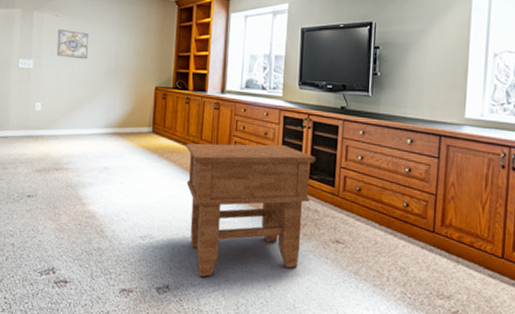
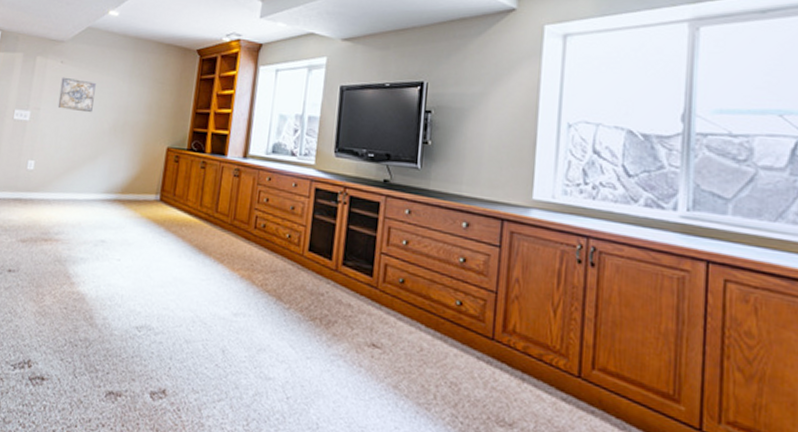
side table: present [186,143,316,277] -> none [195,215,352,382]

